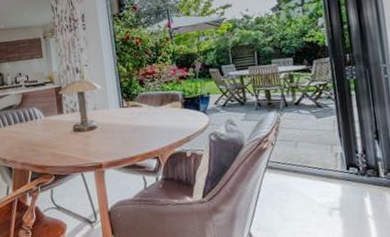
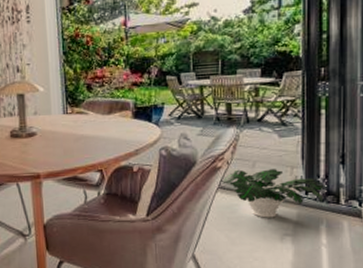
potted plant: none [269,147,364,194] -> present [222,169,324,218]

